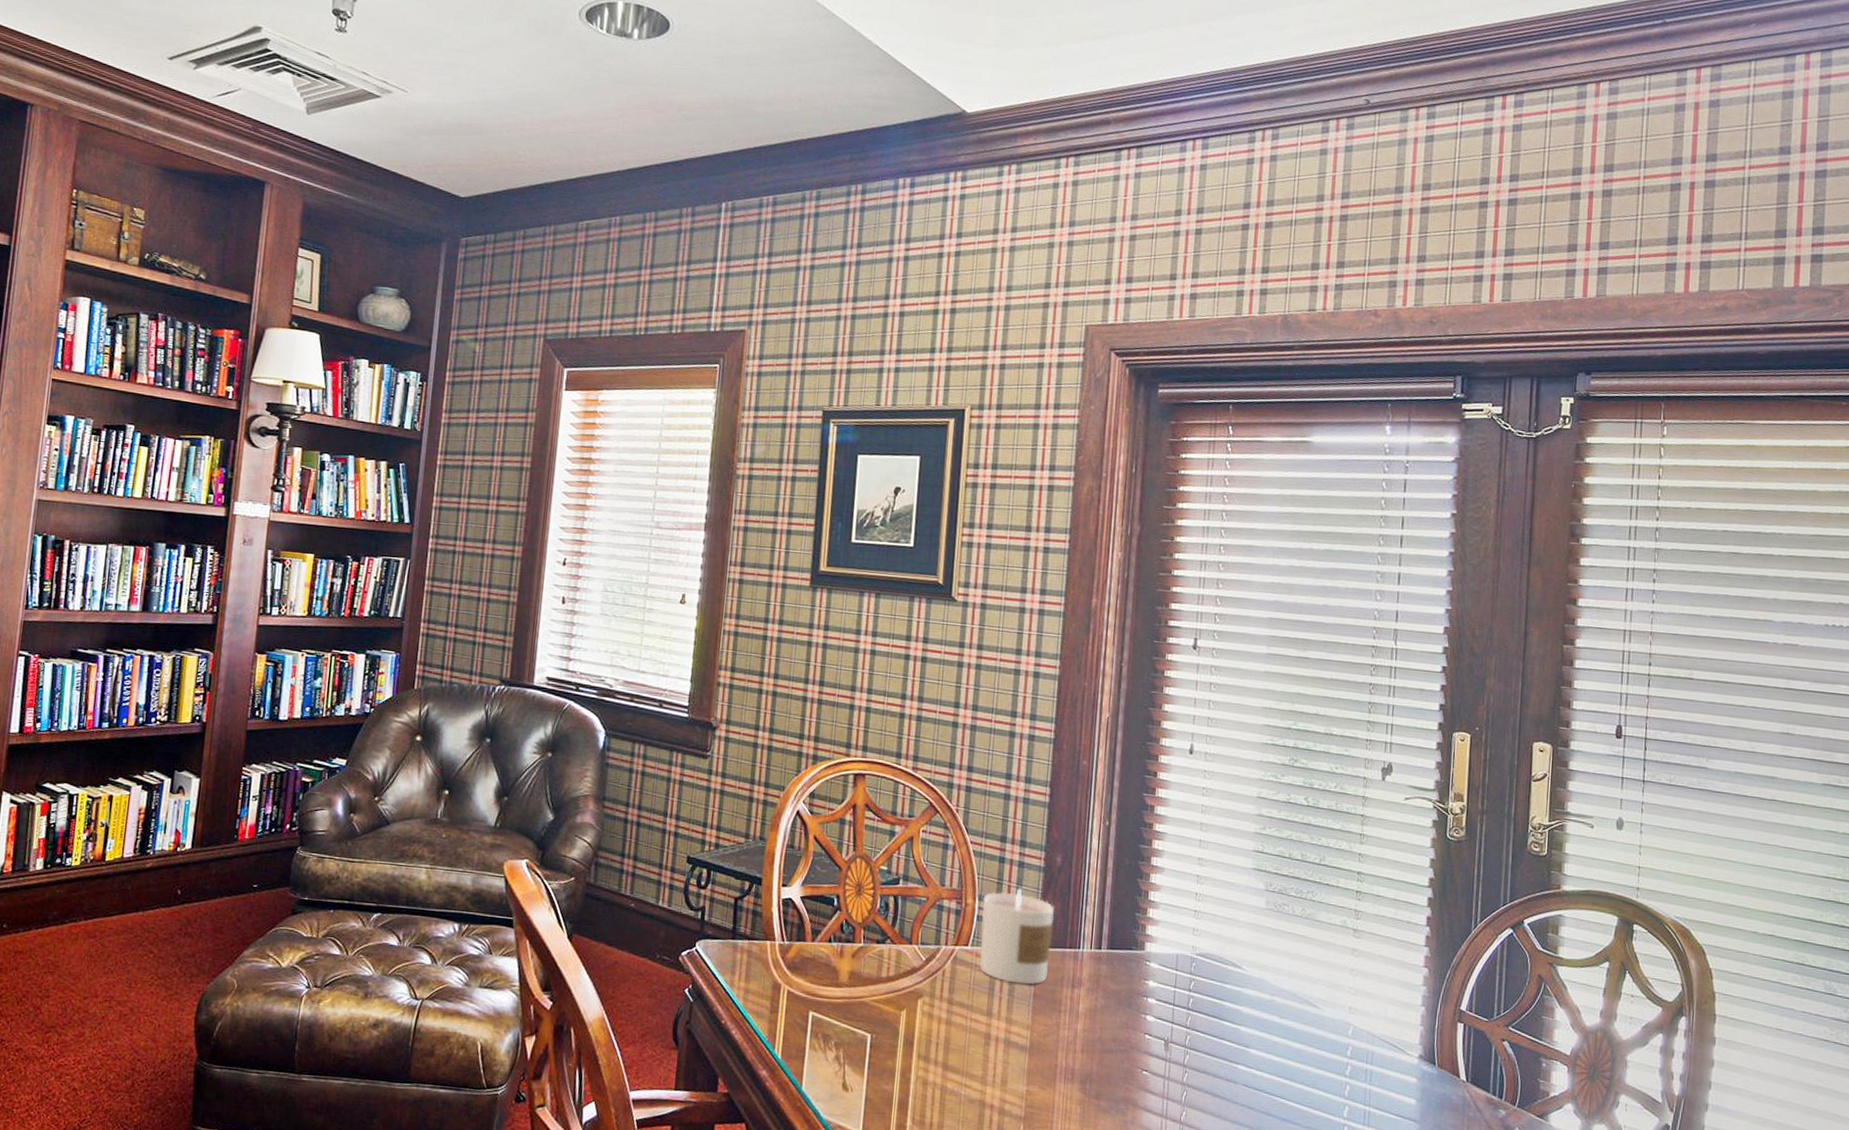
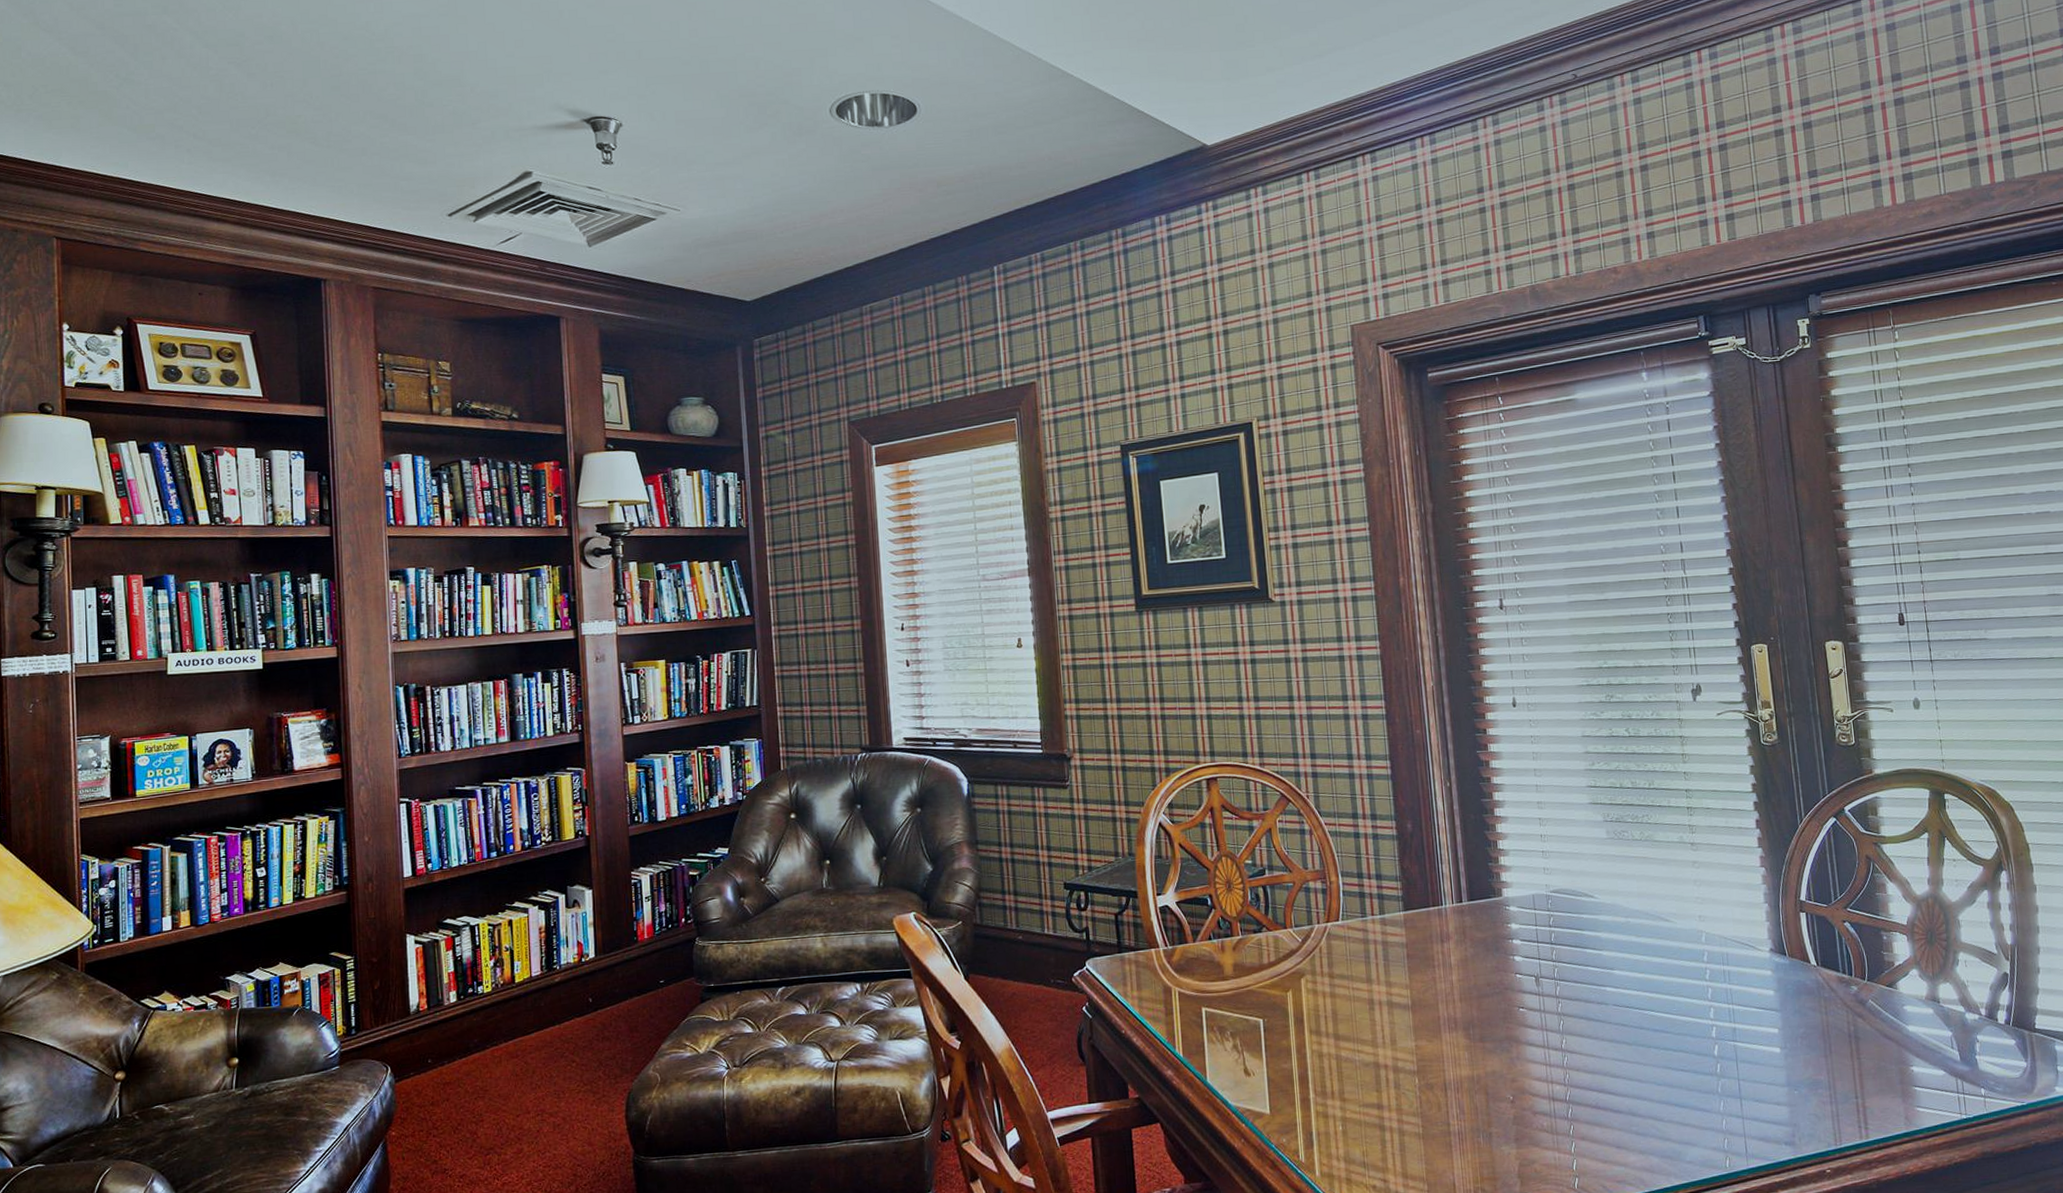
candle: present [979,887,1055,985] -> none [1345,857,1417,948]

